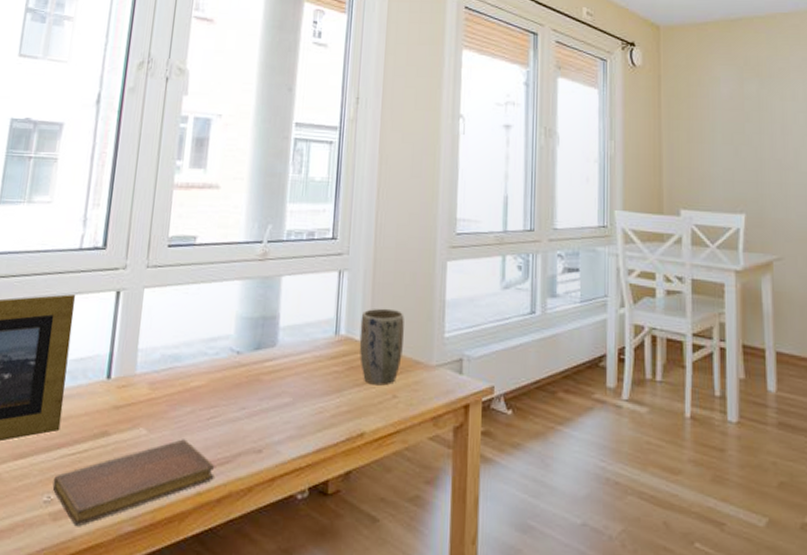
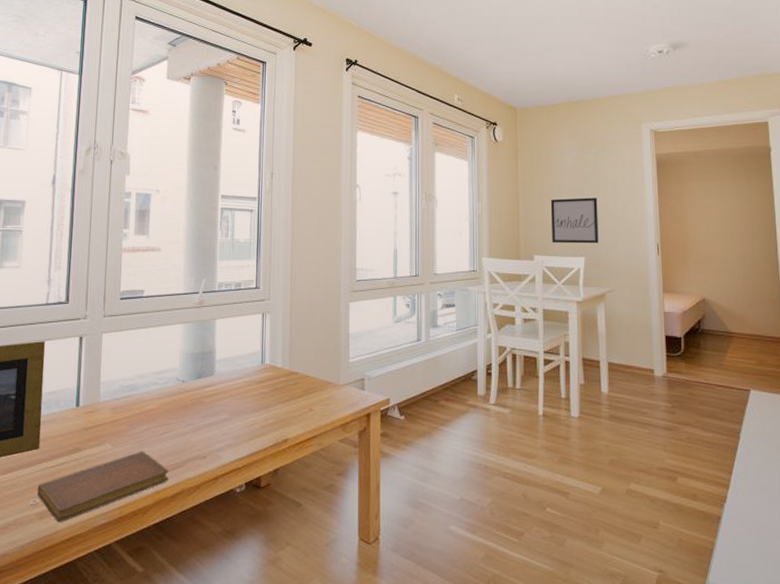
plant pot: present [359,308,404,386] -> none [281,341,317,402]
wall art: none [701,138,763,198] -> present [550,197,599,244]

